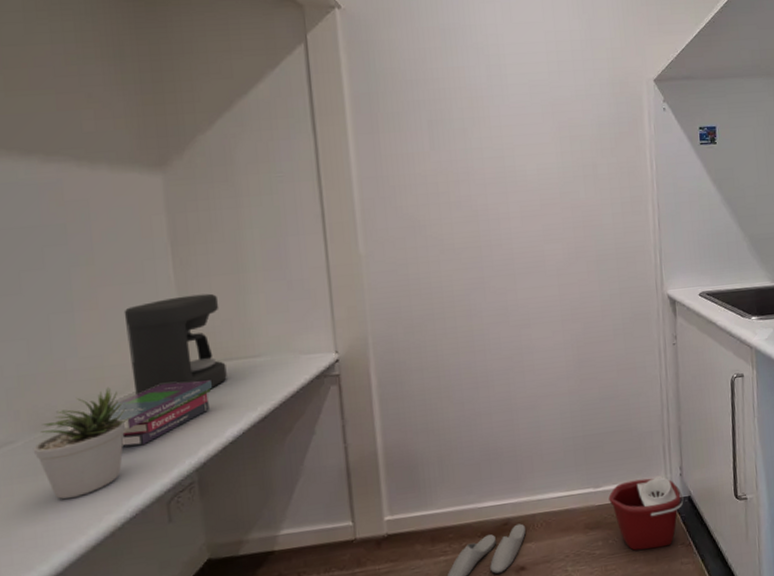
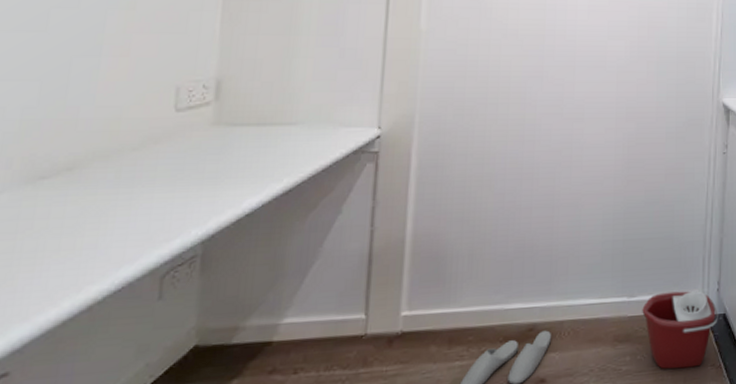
potted plant: present [33,387,131,500] -> none [18,142,141,264]
books: present [67,380,213,447] -> none [64,143,239,210]
coffee maker: present [124,293,227,396] -> none [151,52,263,154]

